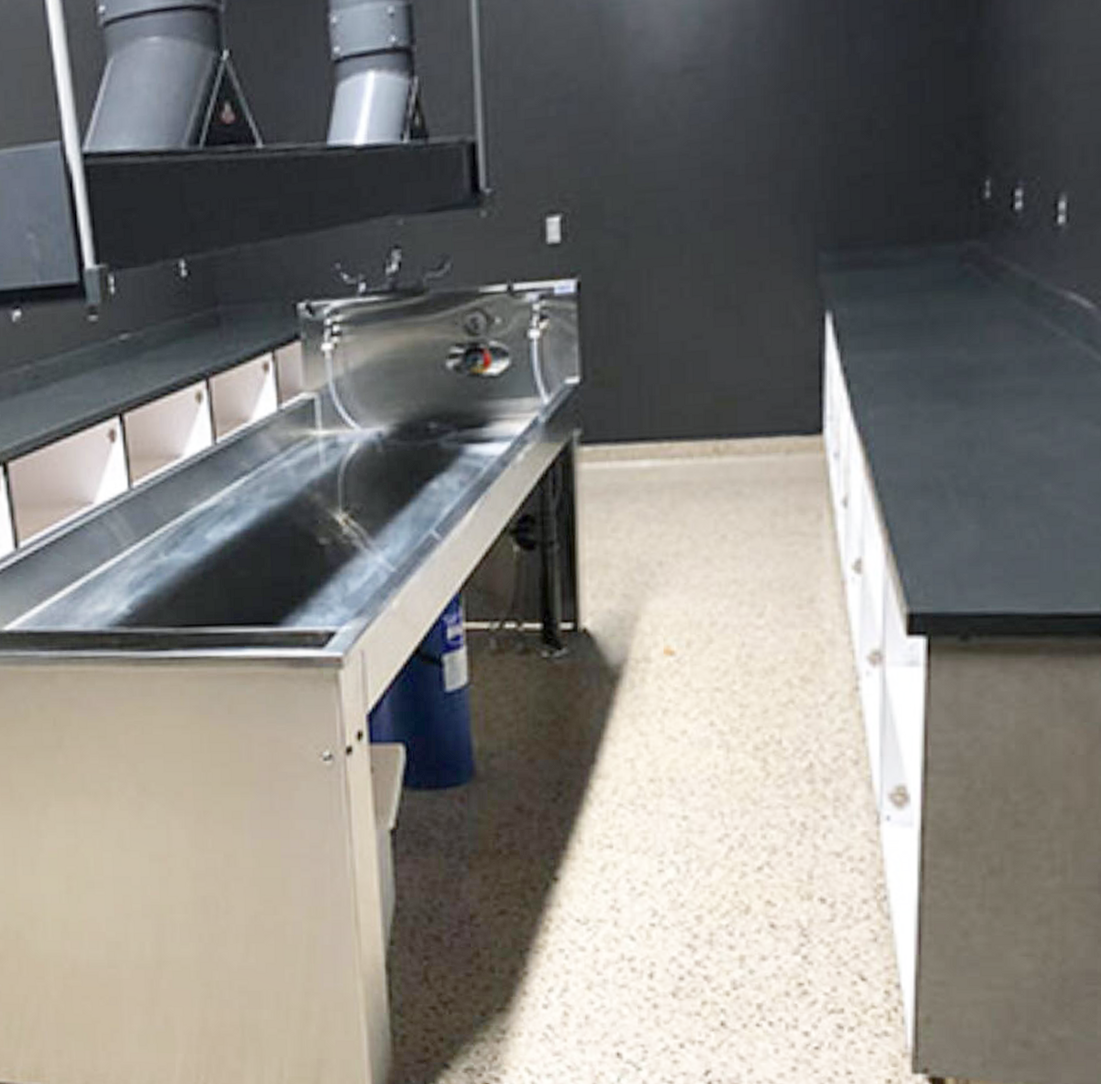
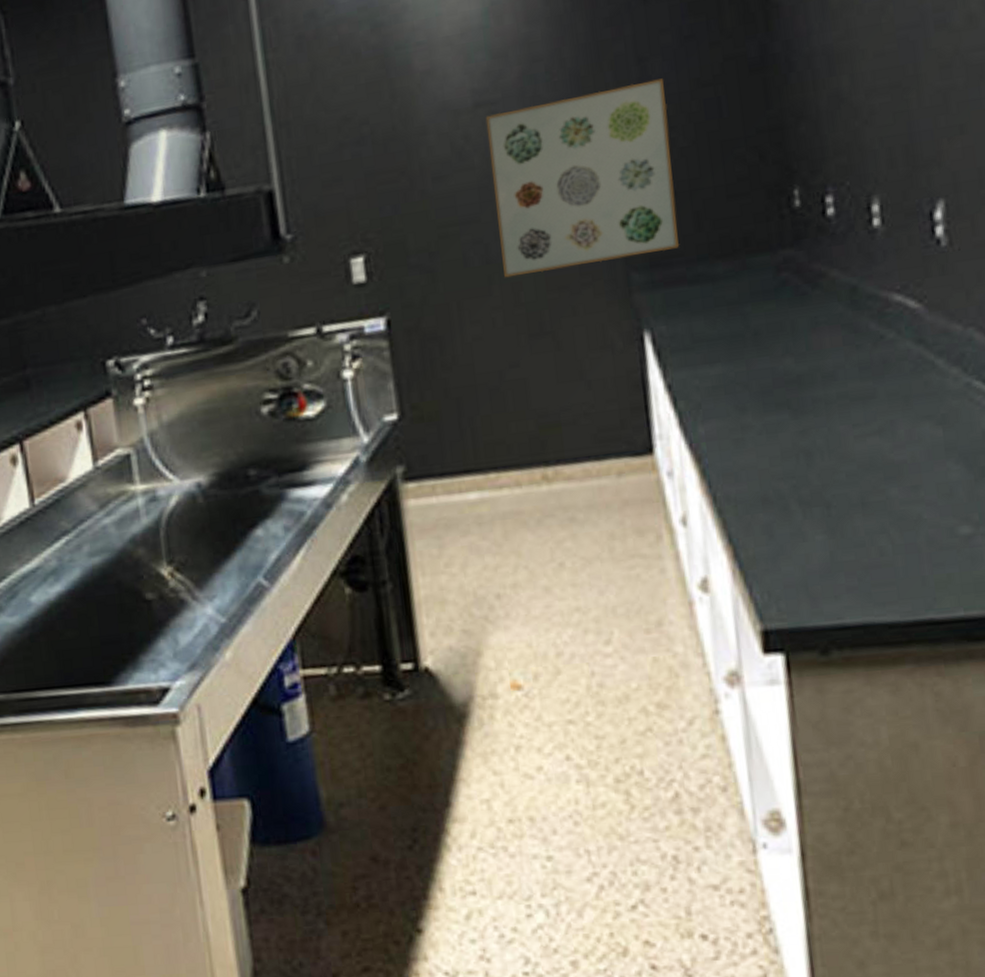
wall art: none [692,57,872,249] -> present [485,78,680,278]

